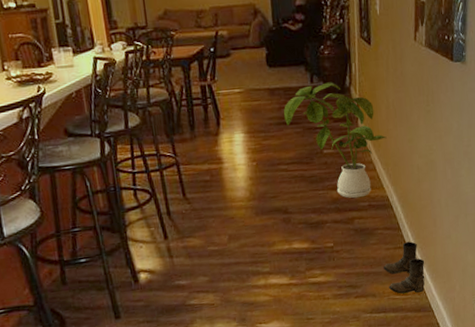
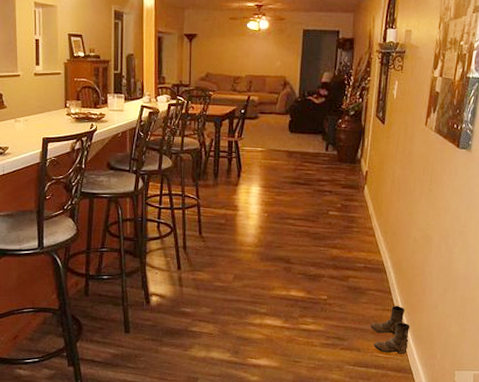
house plant: present [283,82,387,199] -> none [297,152,389,259]

